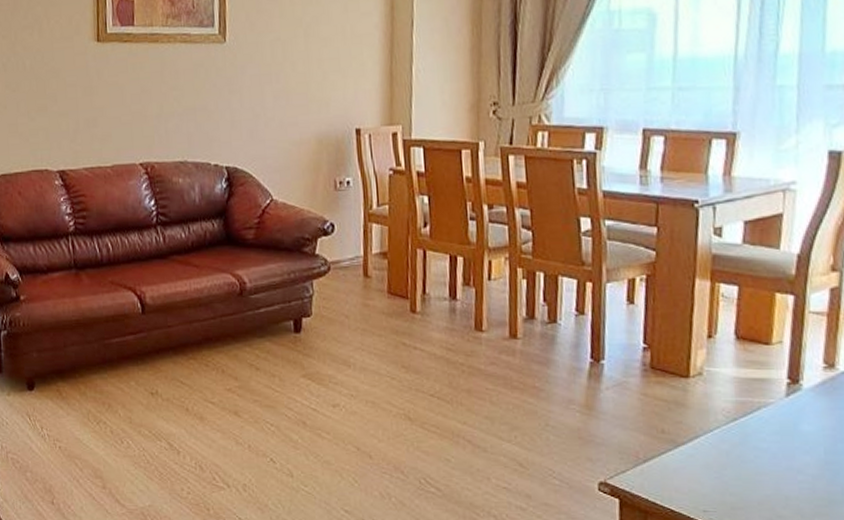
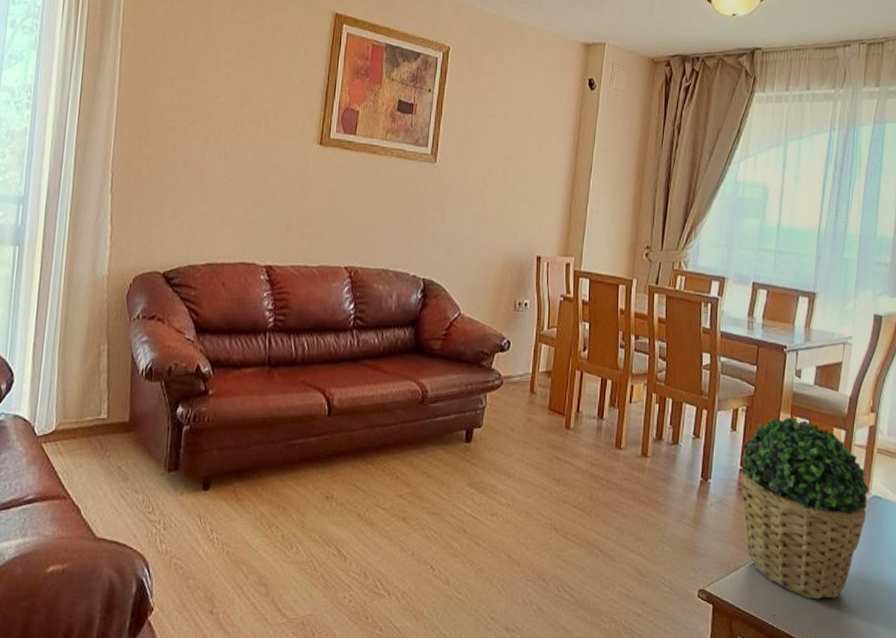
potted plant: none [644,284,835,494] -> present [741,417,869,600]

